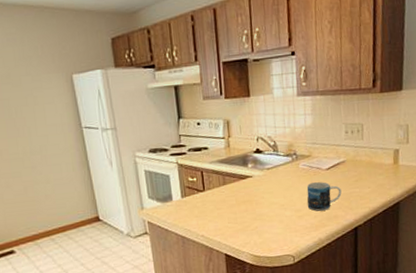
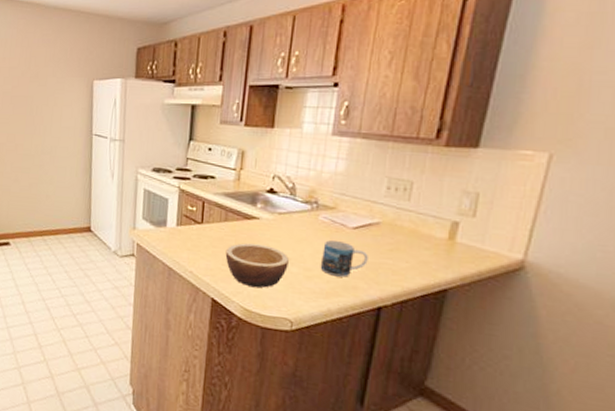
bowl: none [229,198,283,236] -> present [225,243,289,288]

